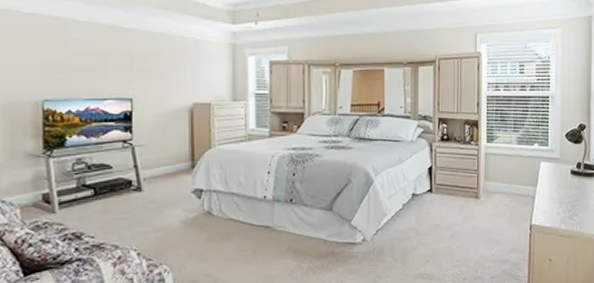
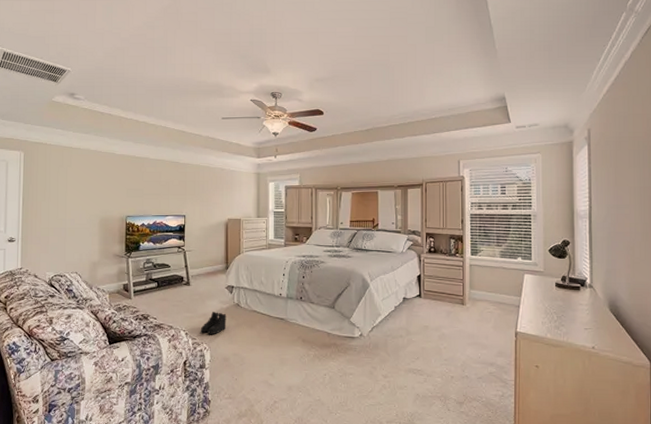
boots: none [158,223,194,252] -> present [200,312,227,334]

